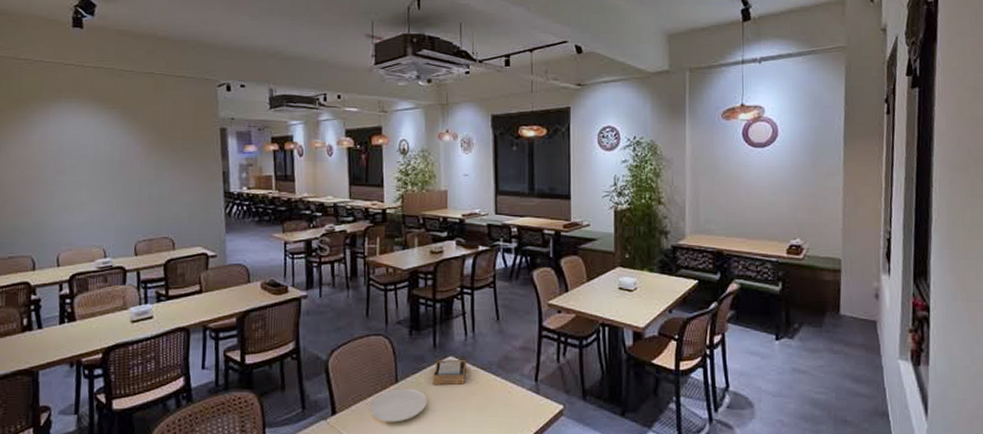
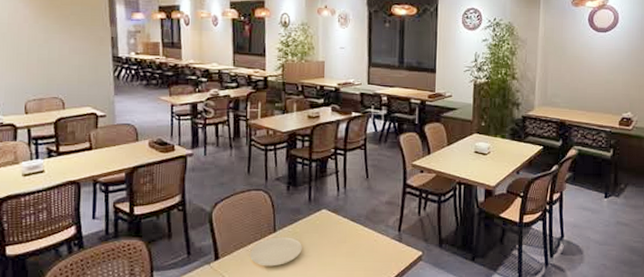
napkin holder: present [433,360,466,386] -> none [307,212,338,235]

